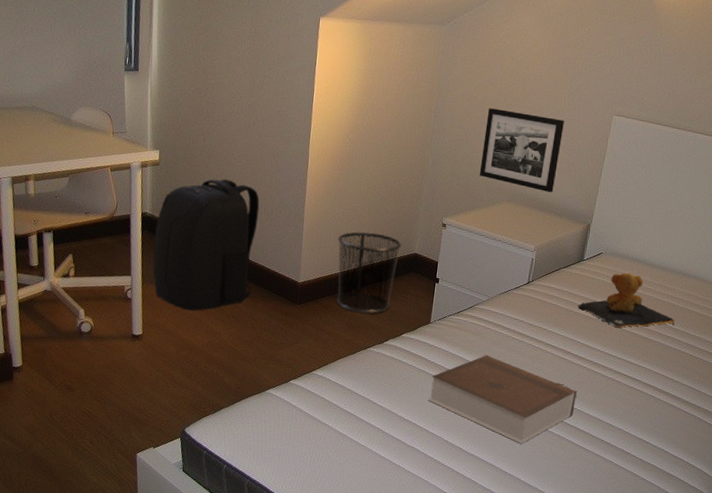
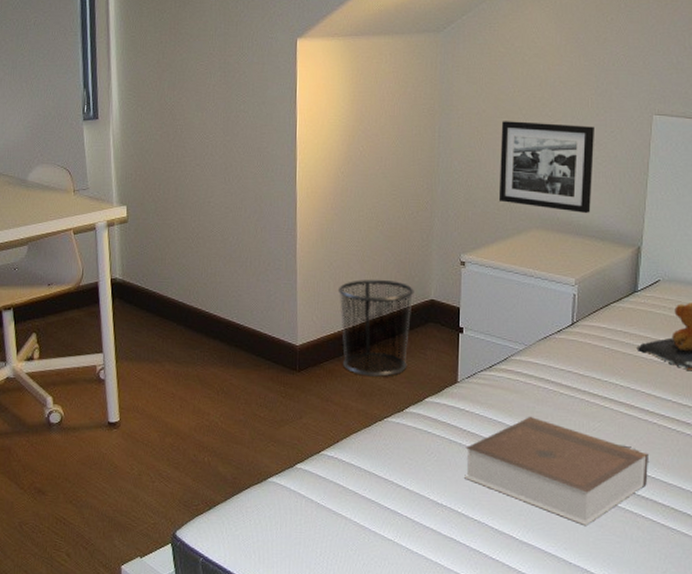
backpack: present [153,179,260,311] -> none [126,232,245,390]

